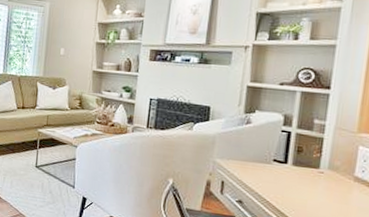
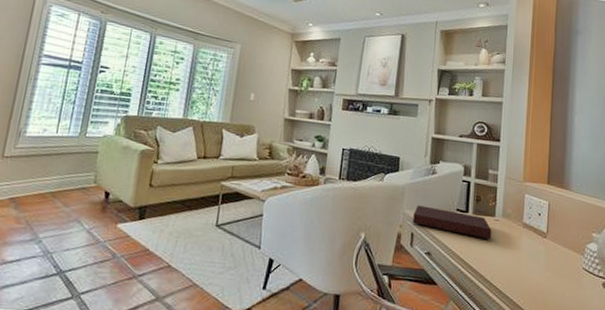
notebook: none [223,154,315,192] -> present [413,205,492,240]

